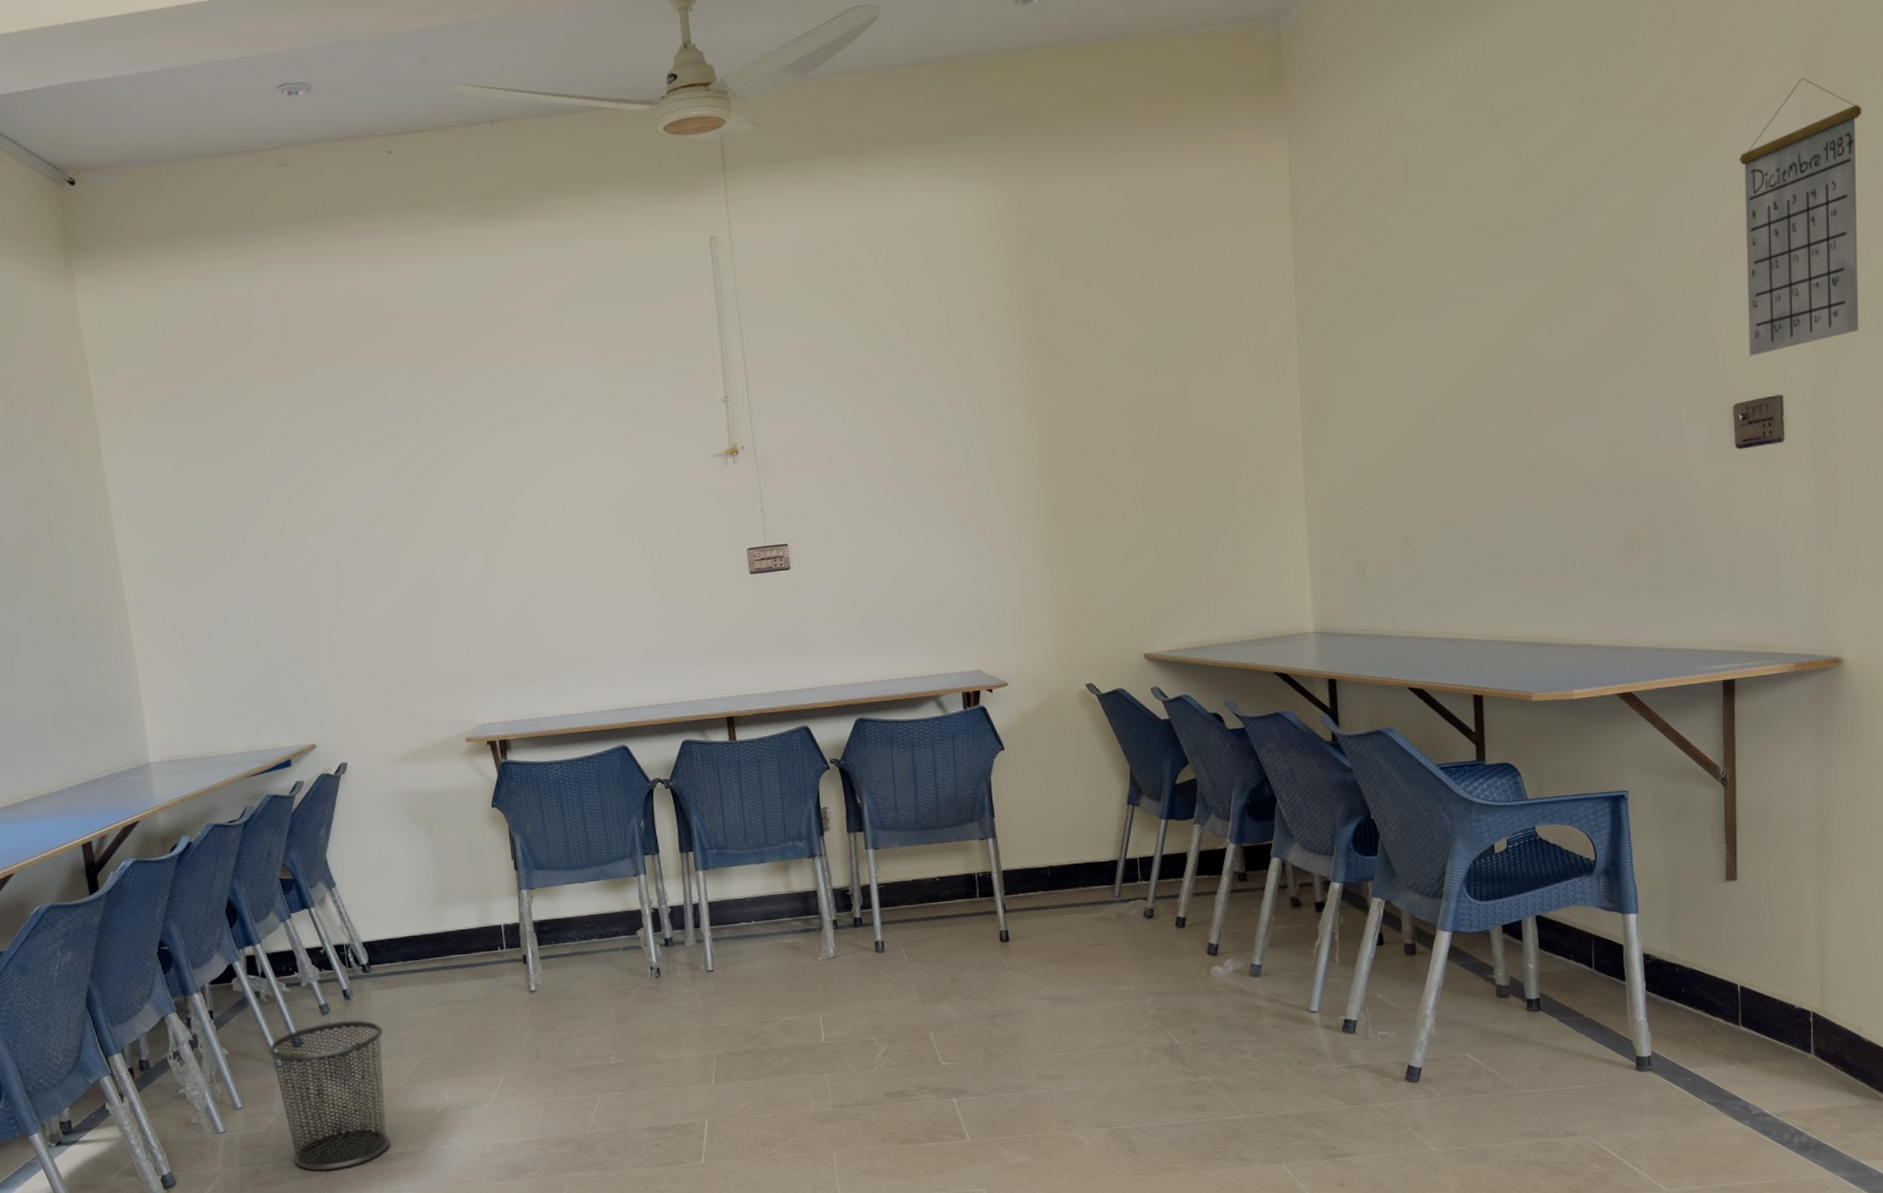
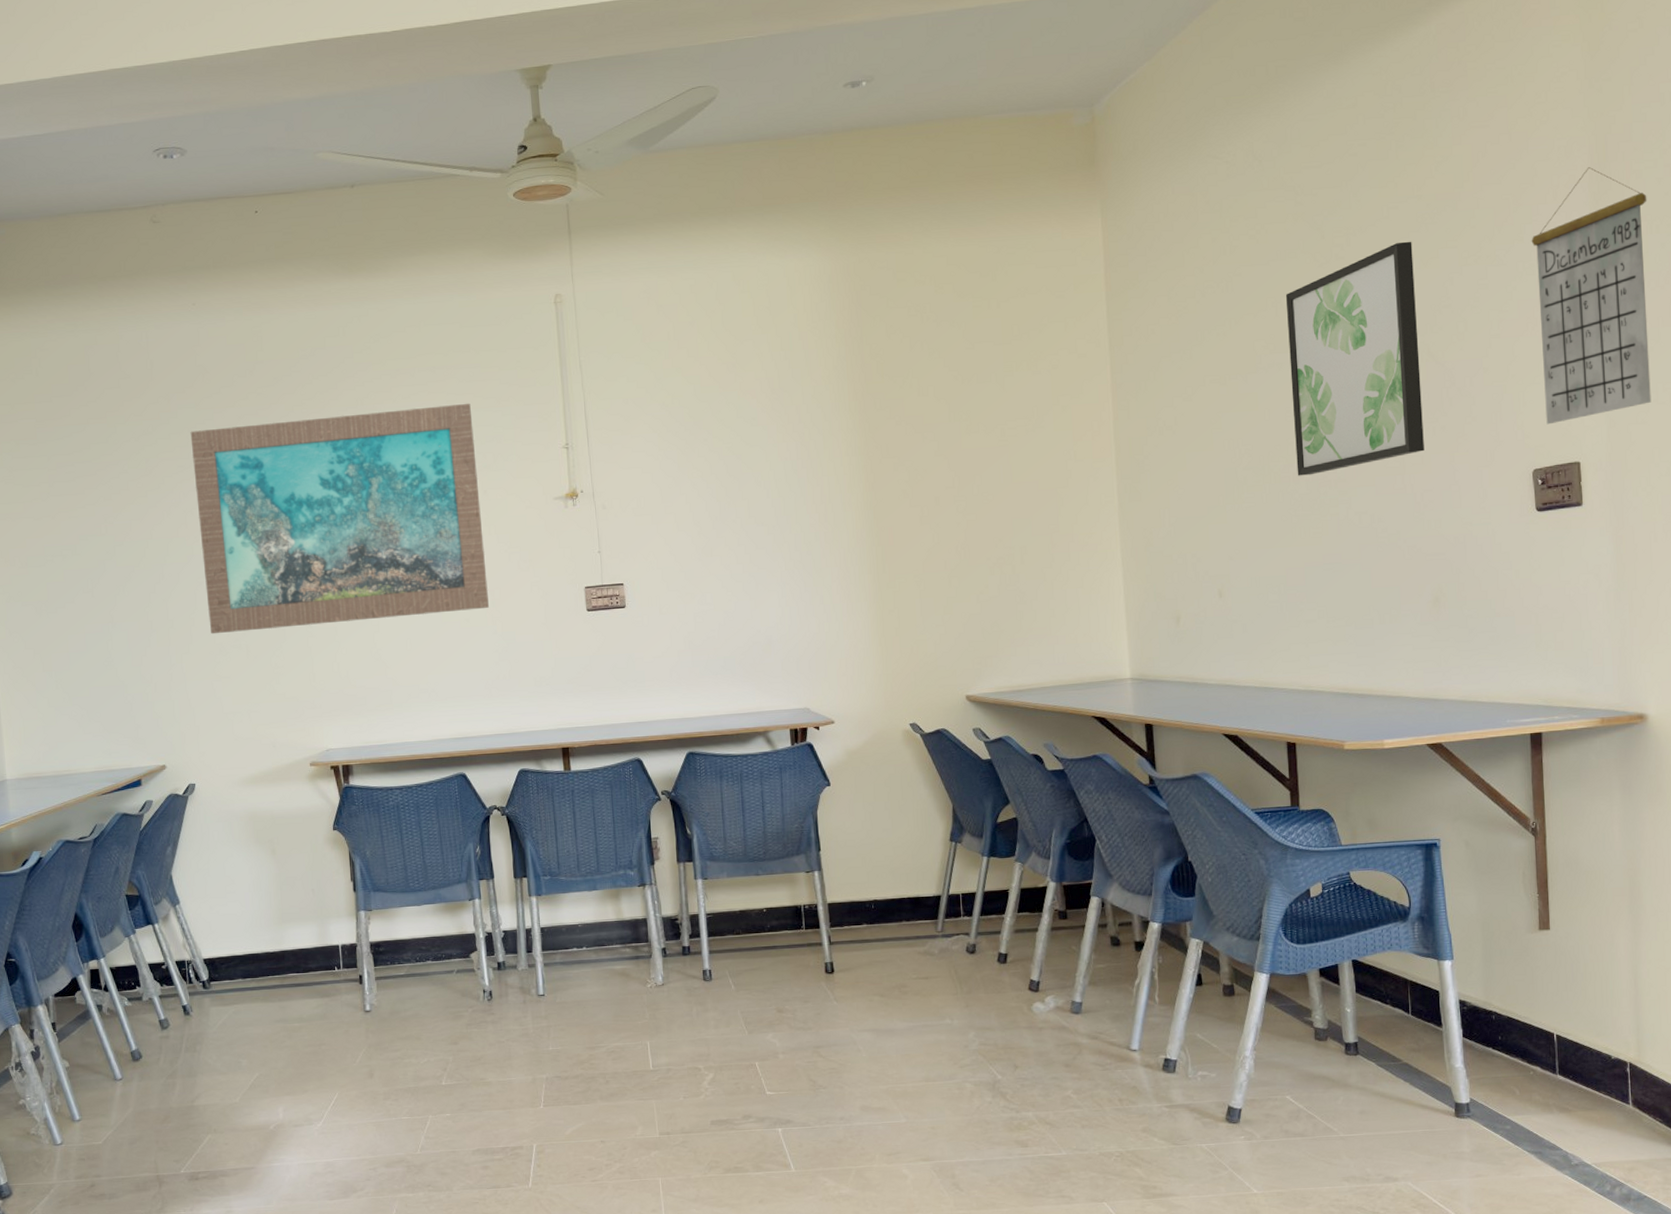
waste bin: present [268,1020,390,1172] -> none [108,1035,223,1186]
wall art: none [328,355,647,607] -> present [190,403,489,635]
wall art: none [1480,162,1622,416] -> present [1285,241,1424,476]

